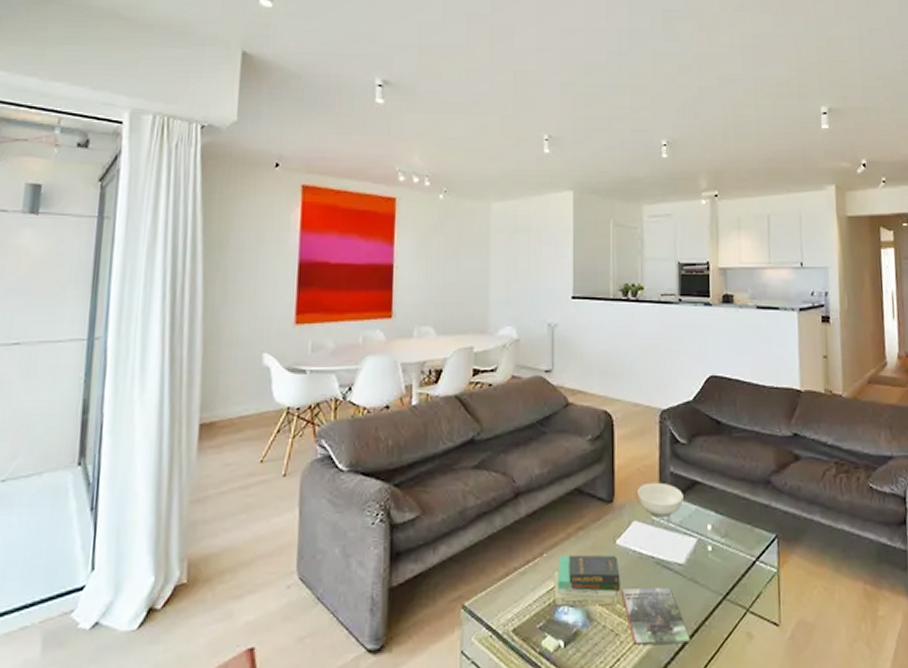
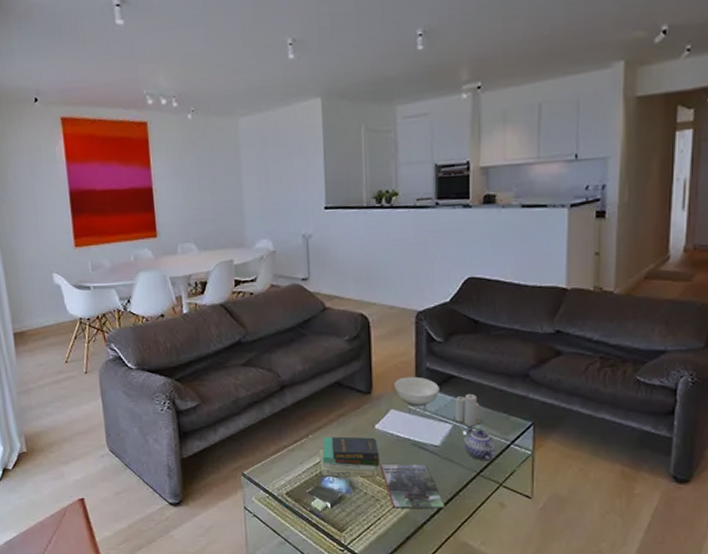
candle: none [698,502,725,540] -> present [454,393,480,426]
teapot: none [709,537,742,582] -> present [463,423,496,461]

